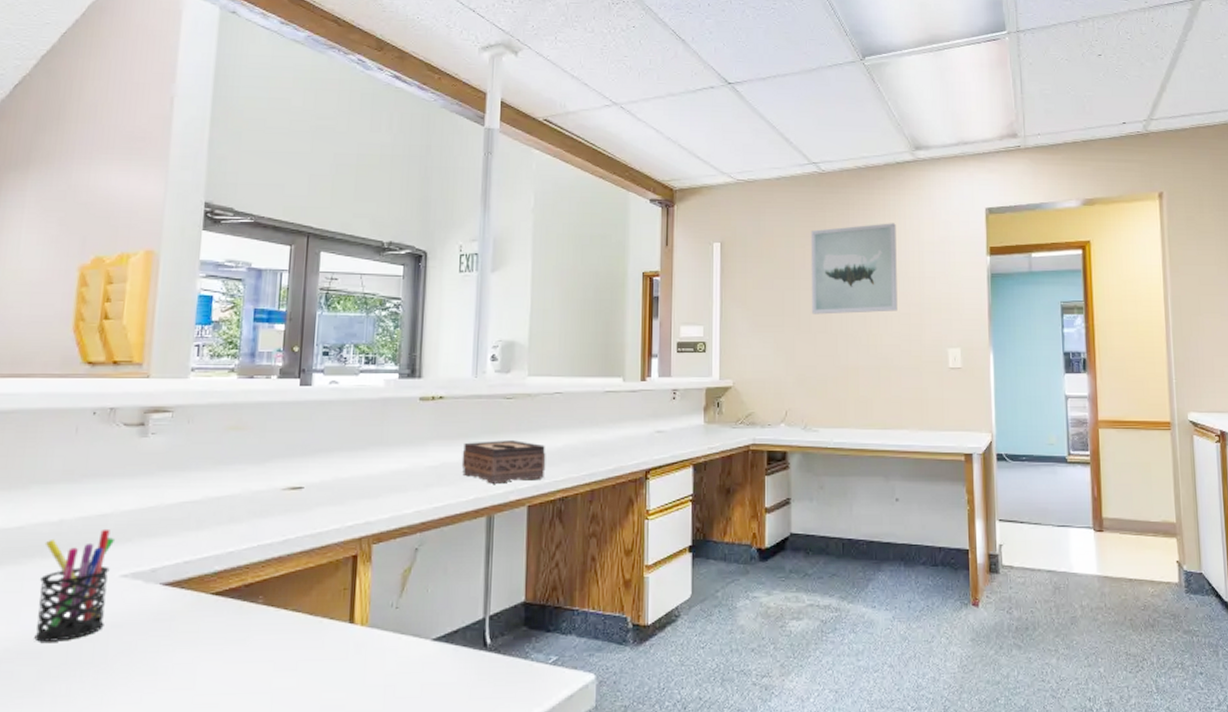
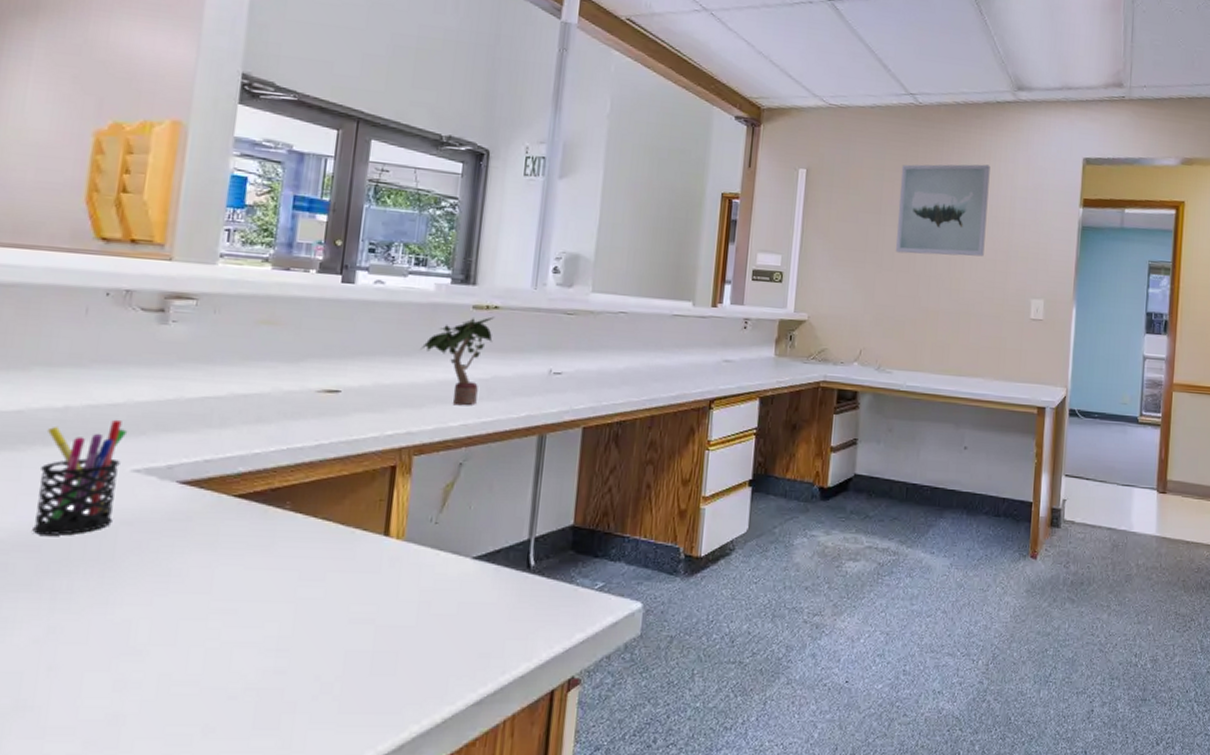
potted plant: none [374,406,440,493] -> present [420,316,494,406]
tissue box: present [461,440,546,484] -> none [514,356,606,403]

